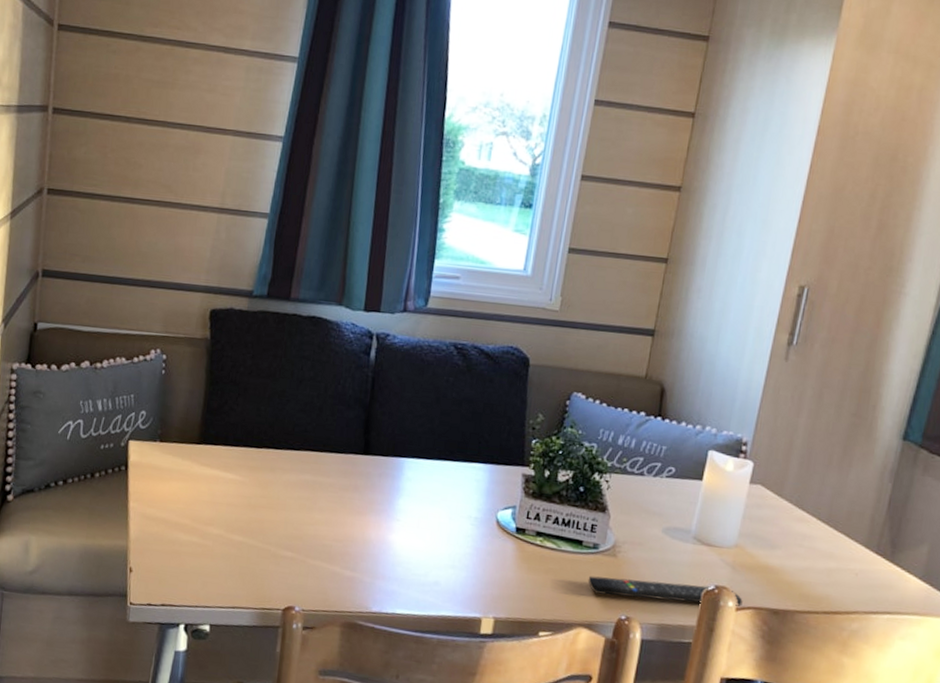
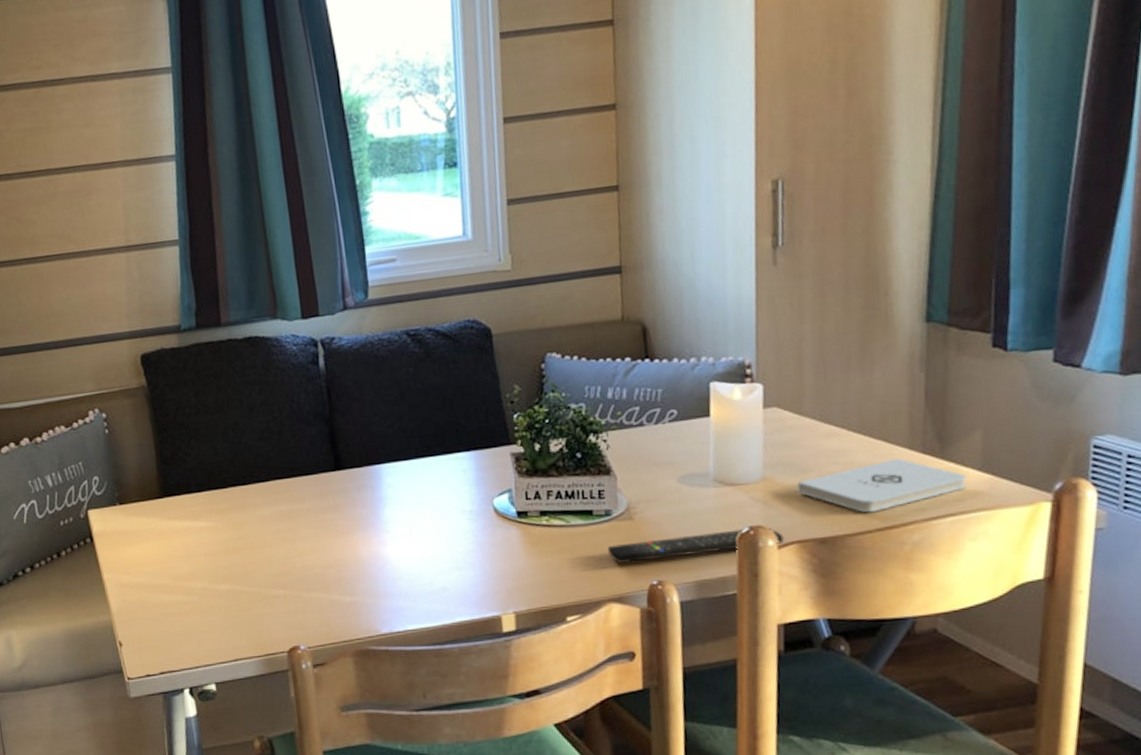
notepad: none [763,552,908,597] -> present [797,458,966,513]

